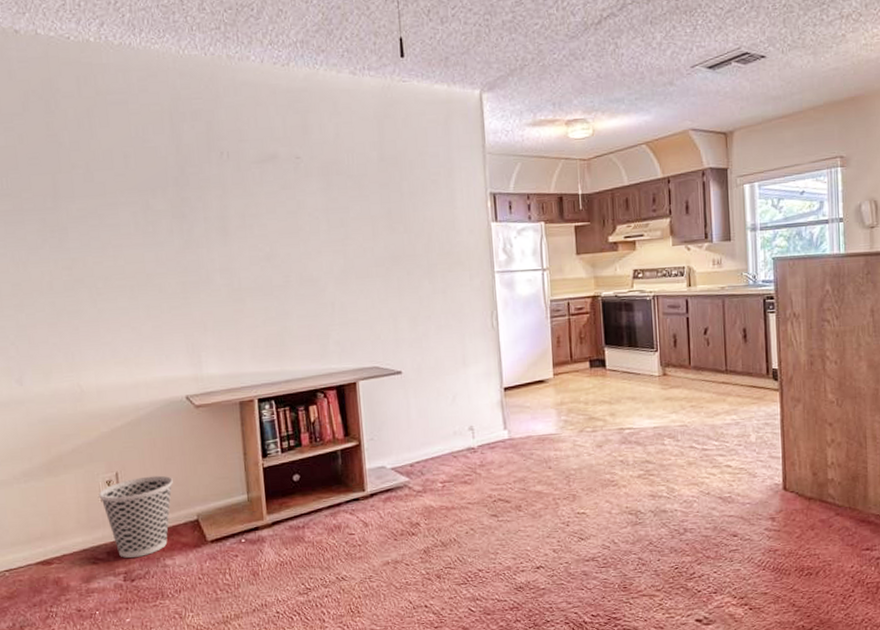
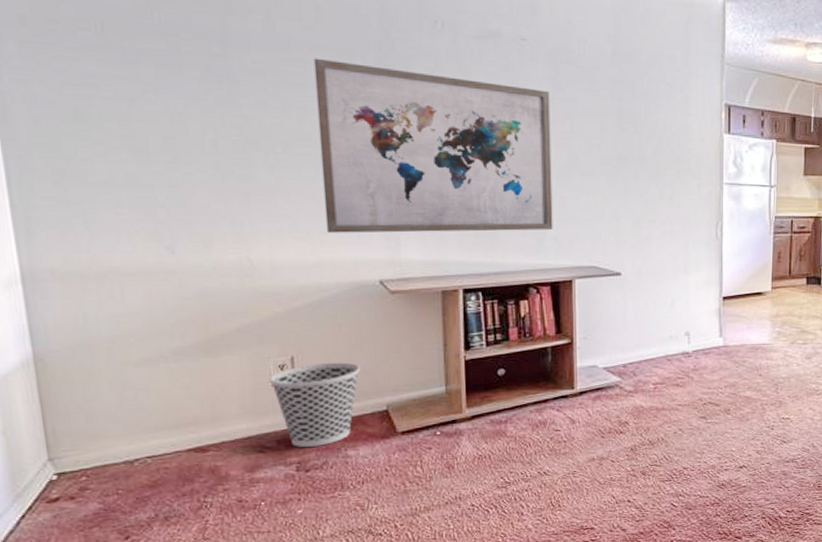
wall art: none [124,200,335,356] -> present [313,58,553,233]

